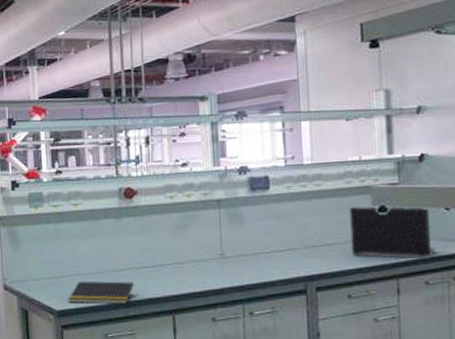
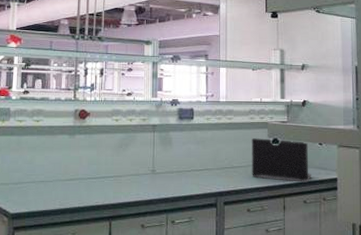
notepad: present [68,281,134,304] -> none [22,188,79,209]

